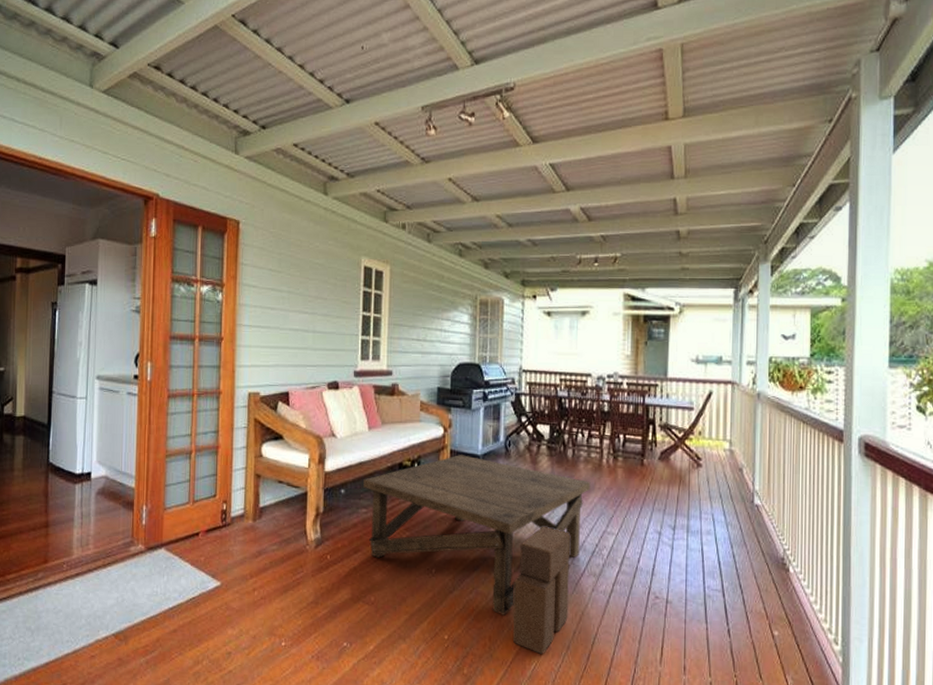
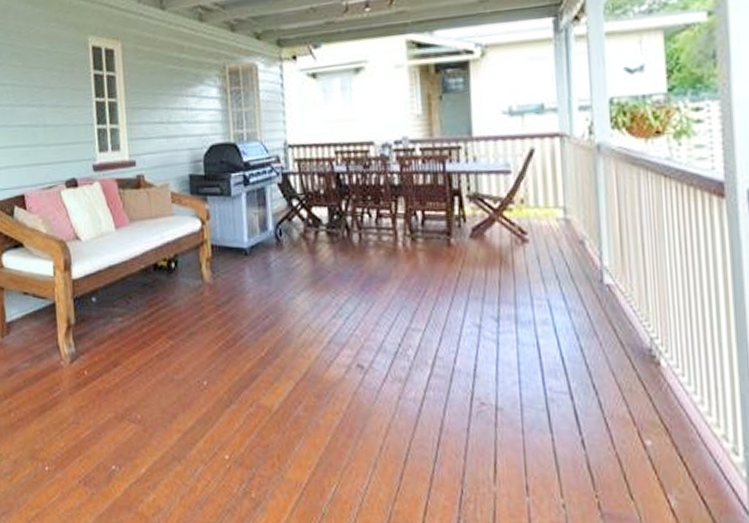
coffee table: present [363,455,591,616] -> none [115,249,386,431]
stool: present [512,527,570,654] -> none [302,326,372,474]

